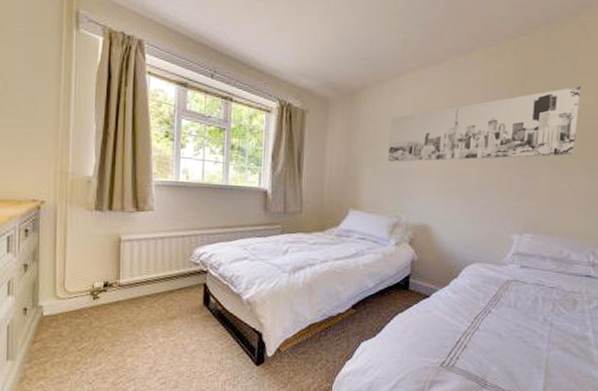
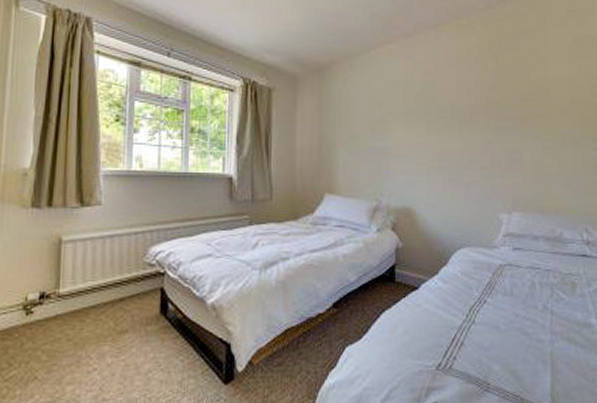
wall art: present [387,85,581,162] -> none [362,57,555,141]

